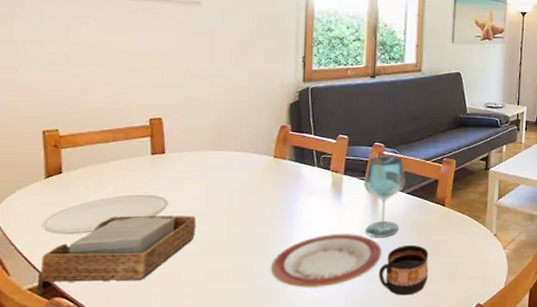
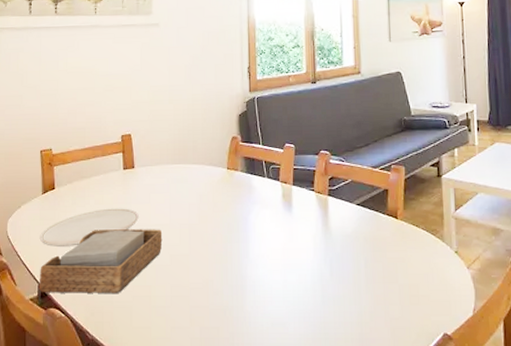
plate: present [270,233,383,289] -> none [229,248,337,308]
wine glass: present [364,155,406,238] -> none [313,163,355,254]
cup: present [379,244,429,296] -> none [335,262,386,320]

